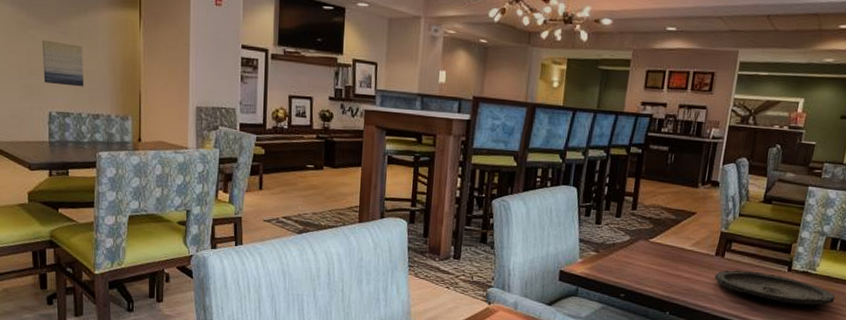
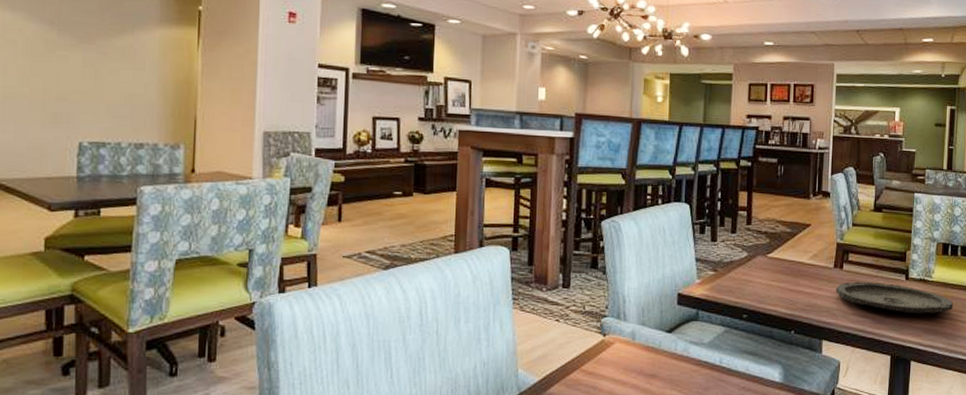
wall art: present [42,40,85,87] -> none [74,61,127,113]

